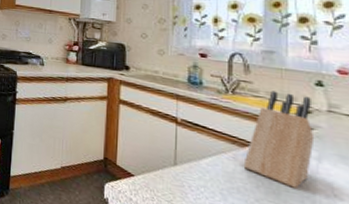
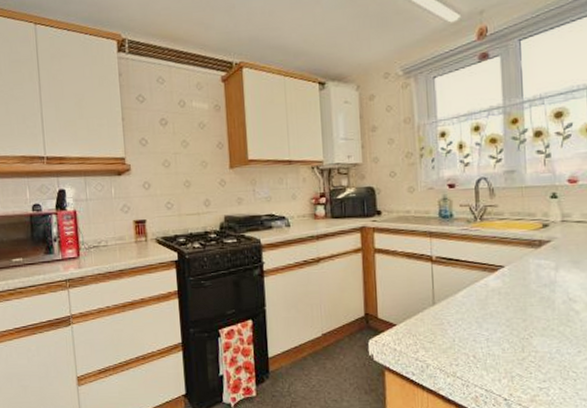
knife block: present [243,91,315,188] -> none [494,210,552,301]

